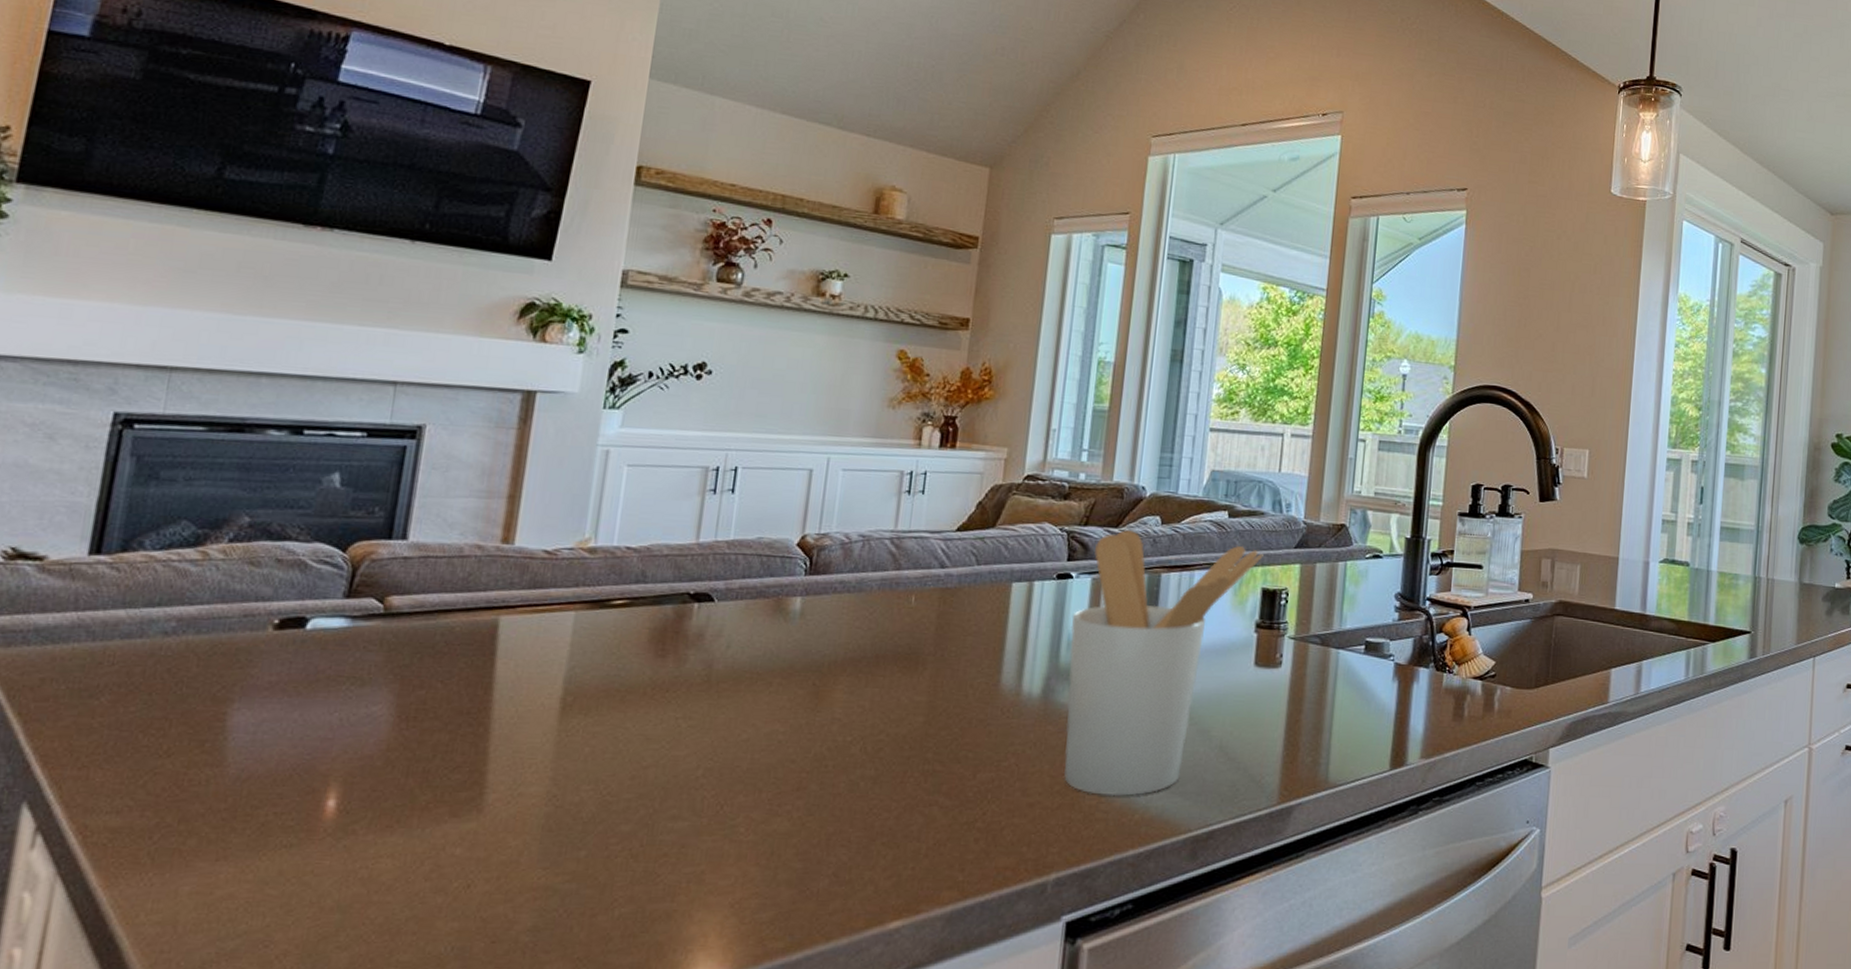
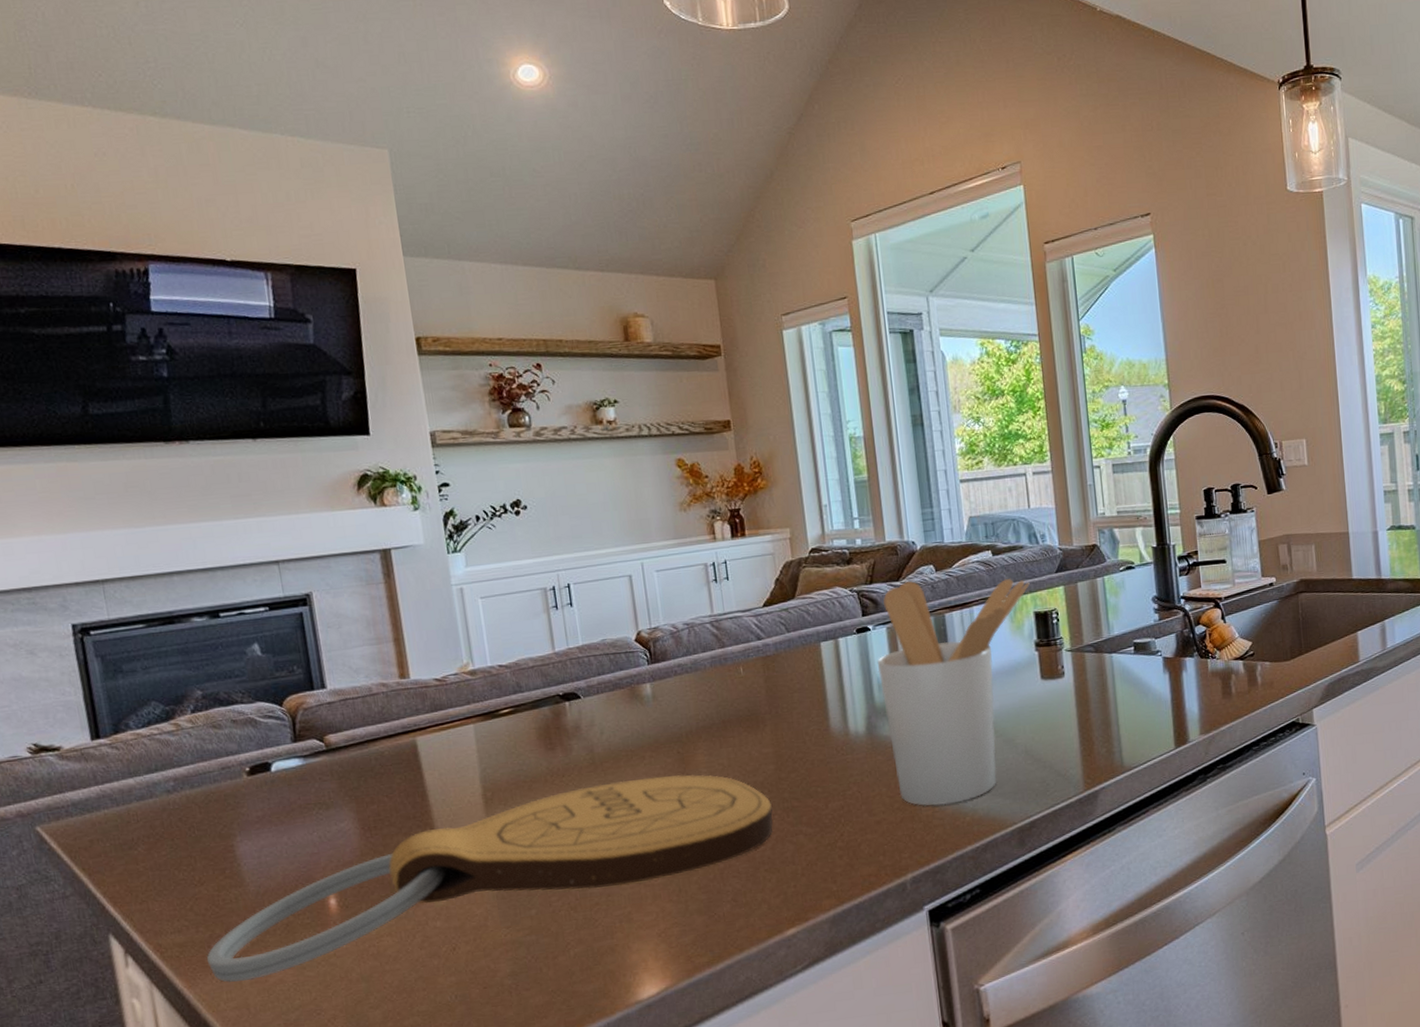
cutting board: none [141,707,910,890] -> present [207,774,773,983]

